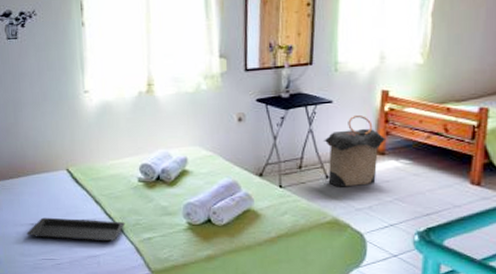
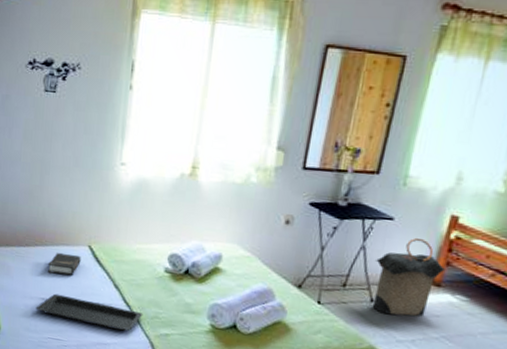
hardback book: none [32,179,62,200] -> present [48,252,81,276]

